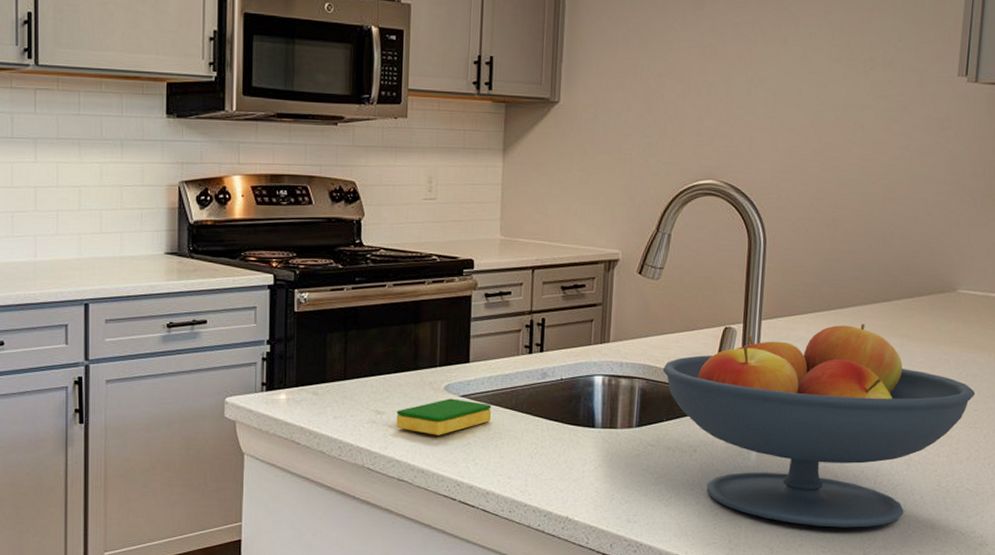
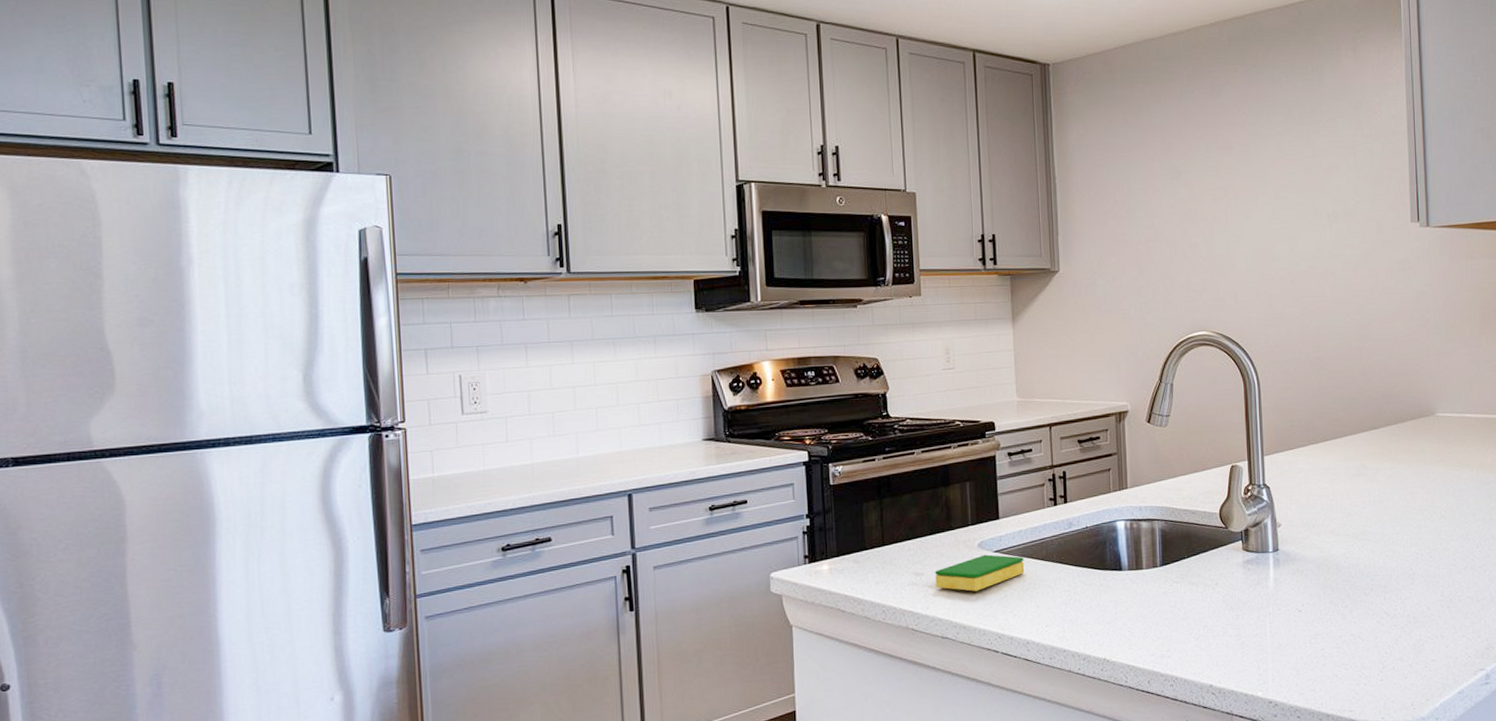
fruit bowl: present [662,323,976,528] -> none [1179,451,1464,645]

